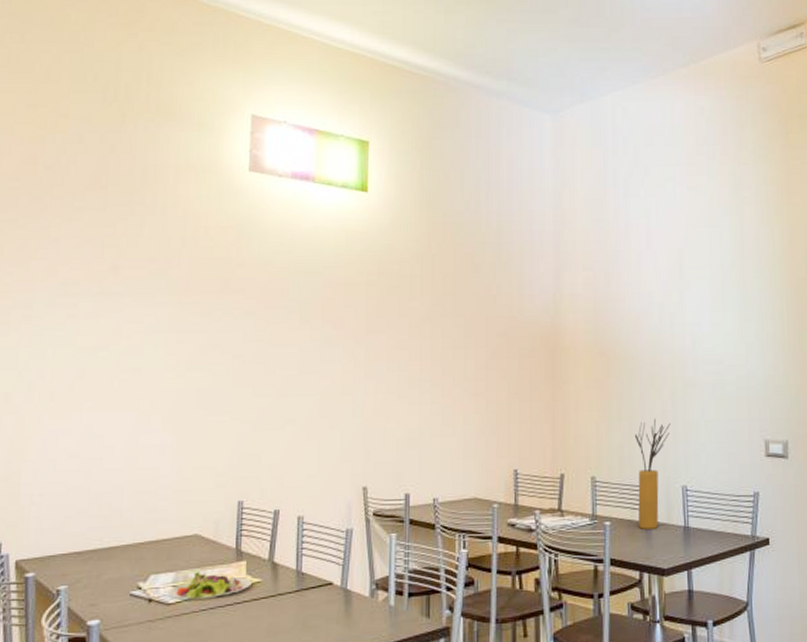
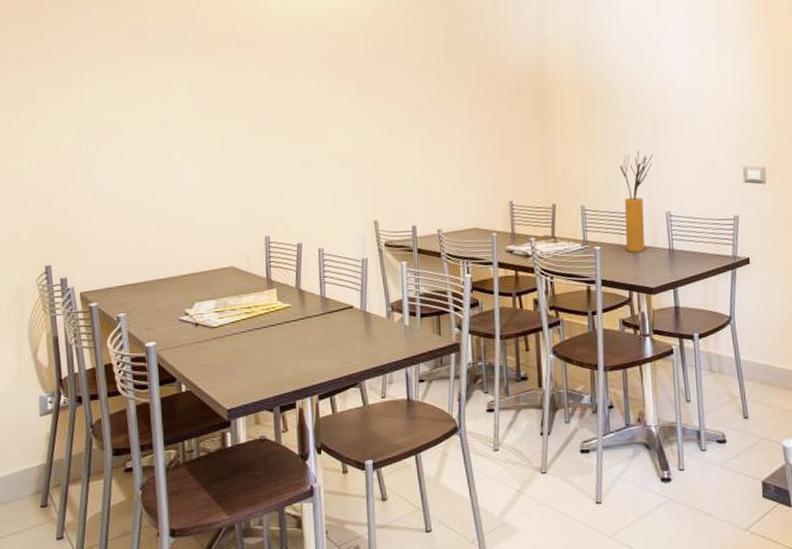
salad plate: present [166,571,253,601] -> none [210,299,284,324]

